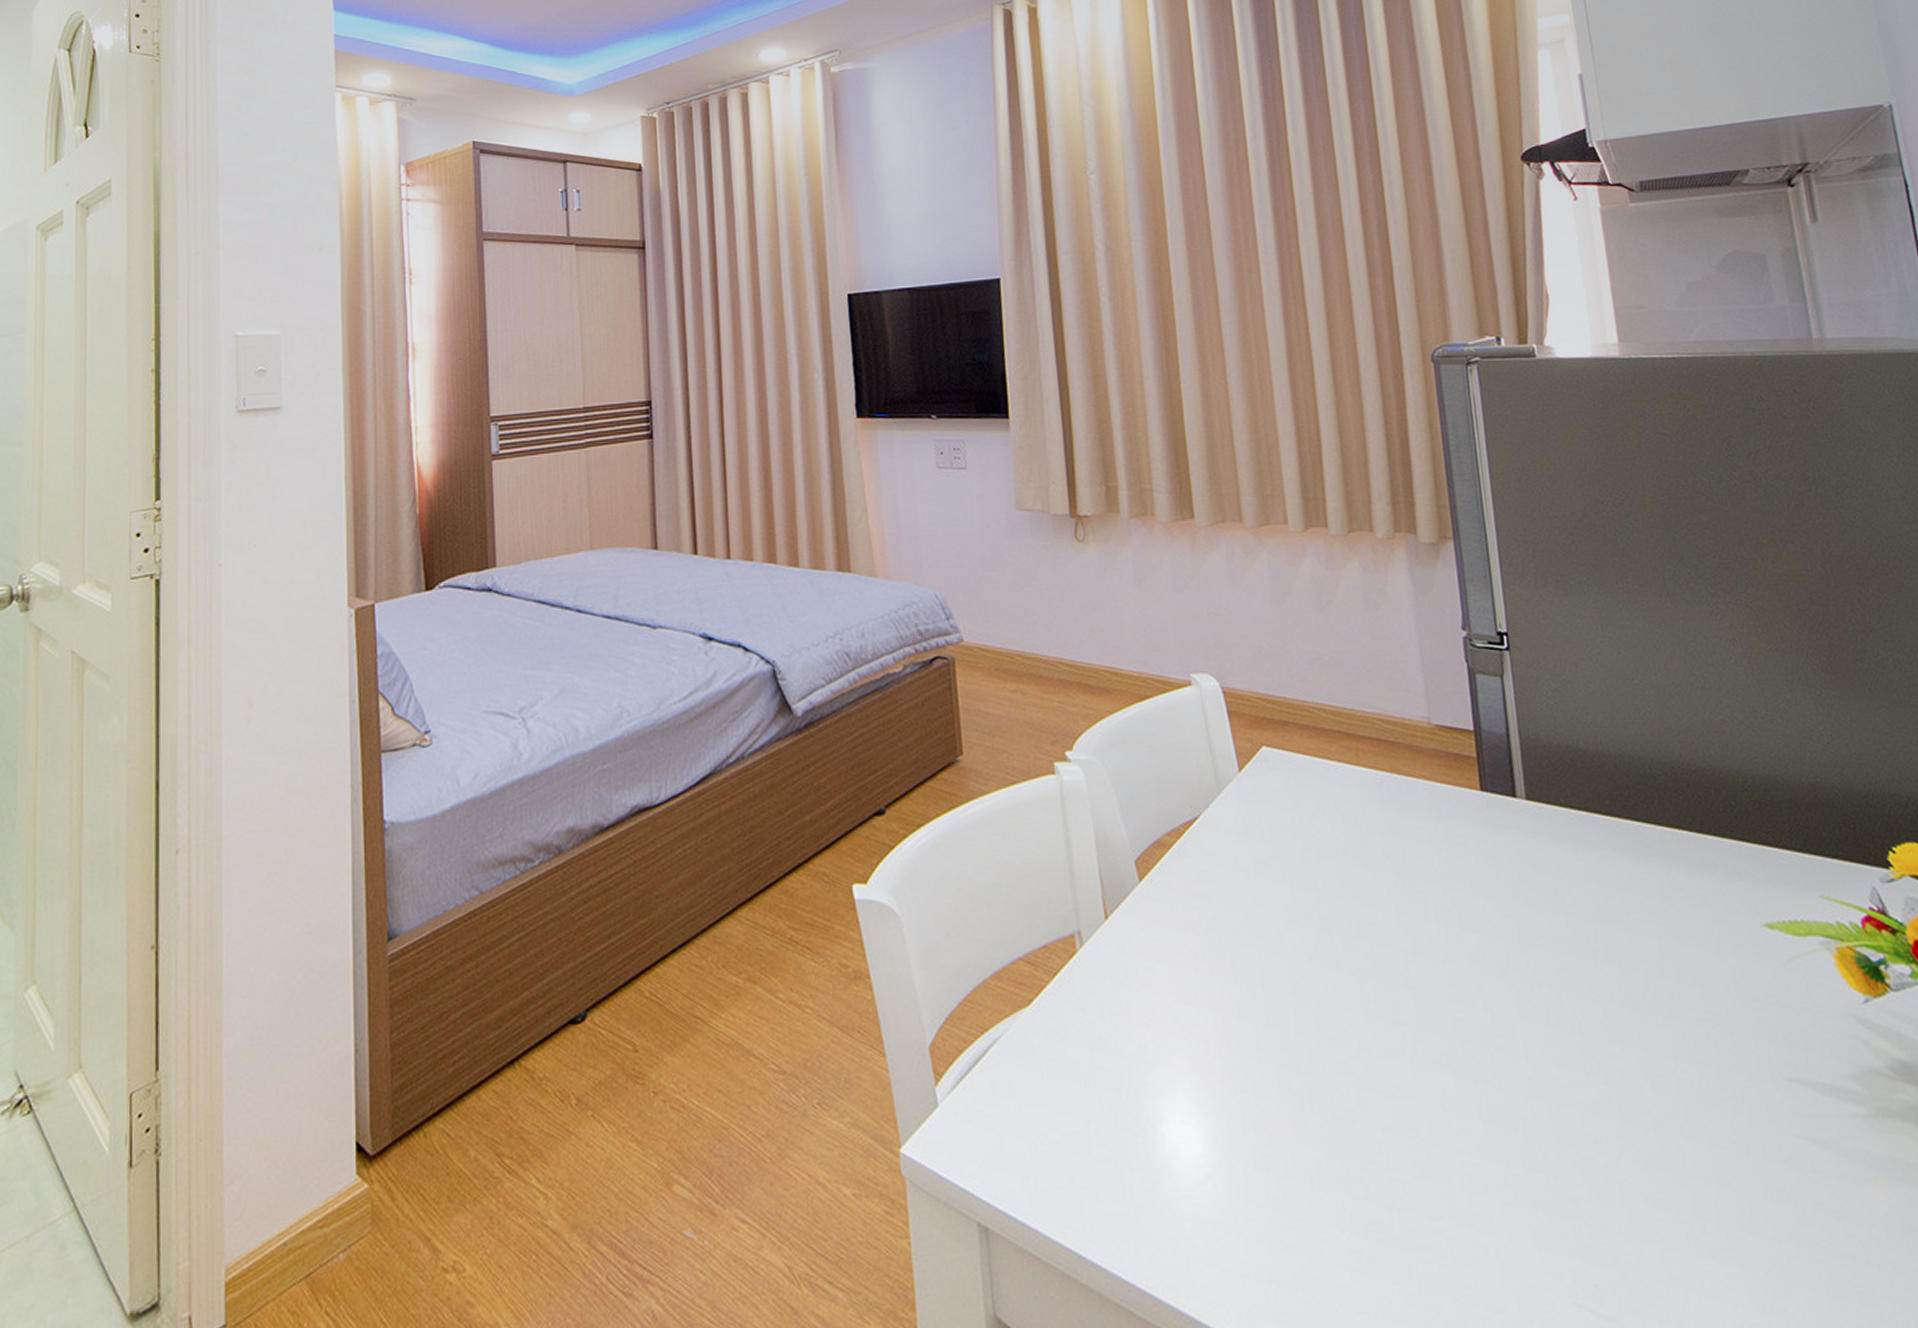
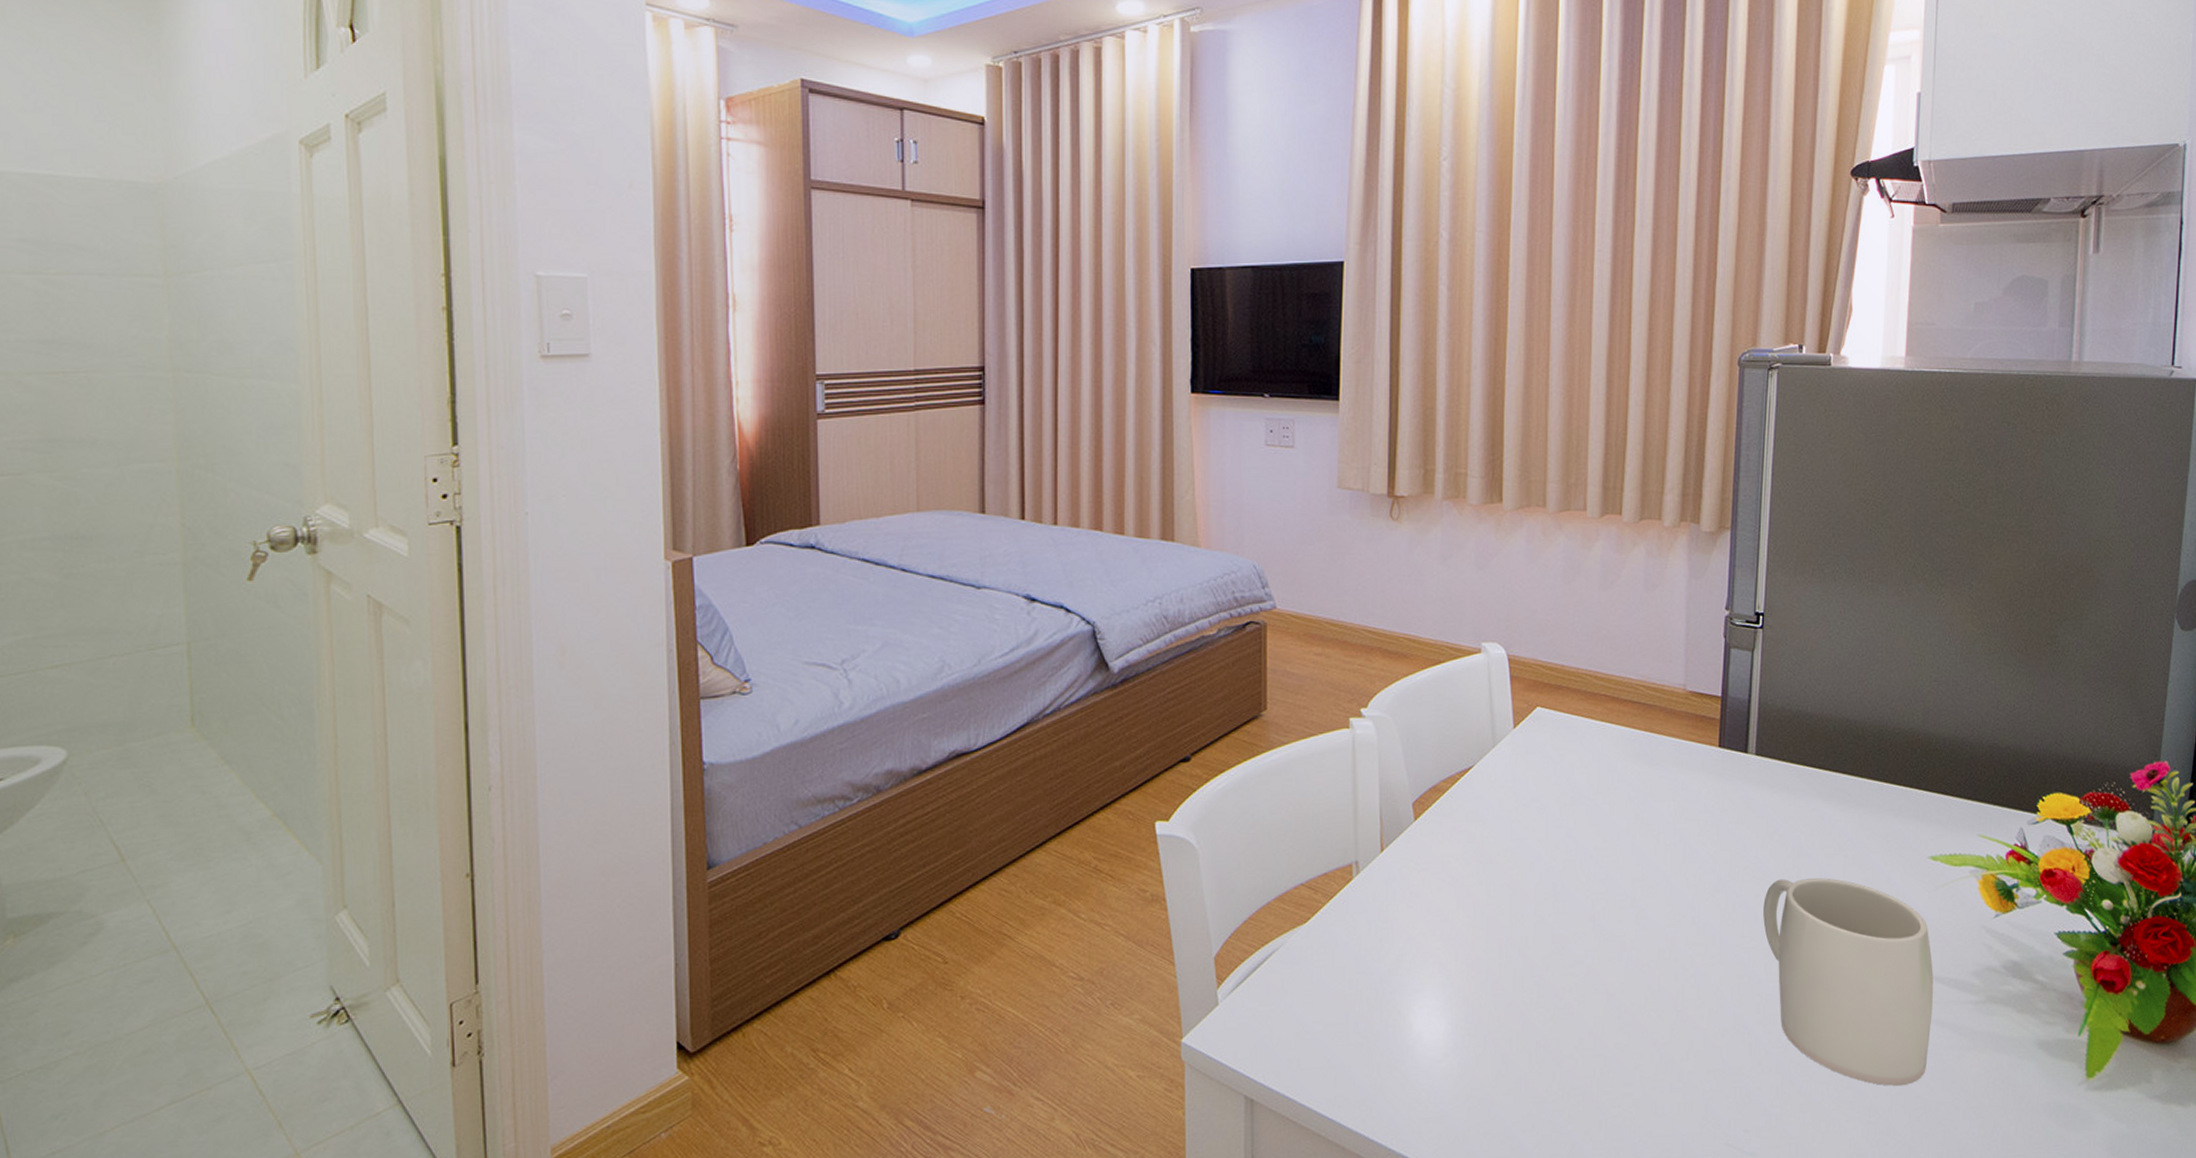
mug: none [1567,951,1817,1229] -> present [1763,878,1933,1086]

